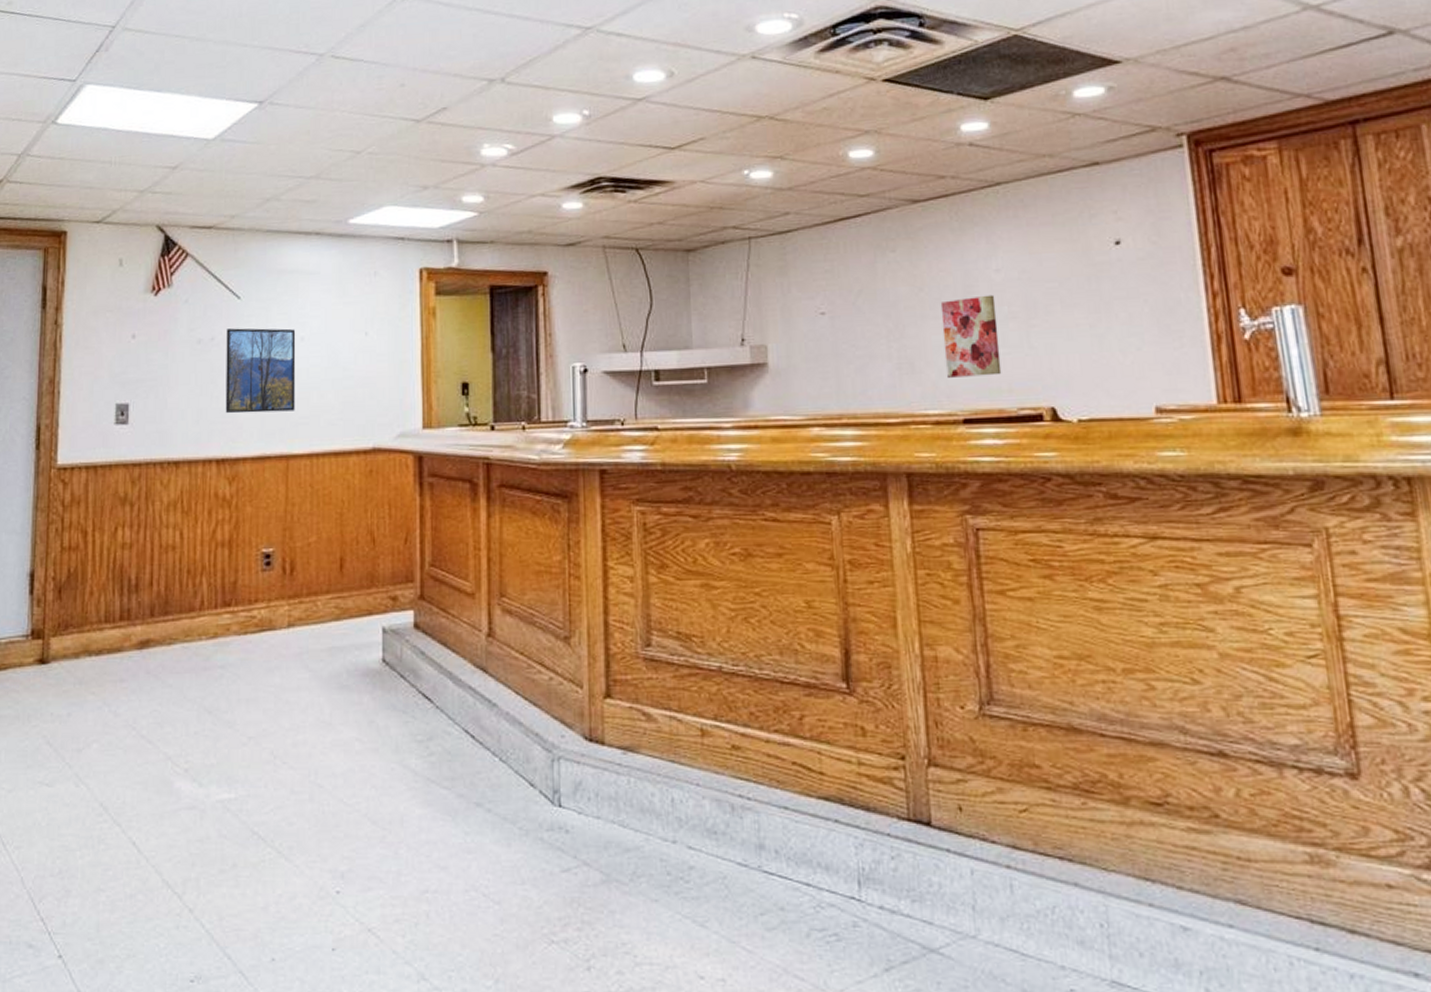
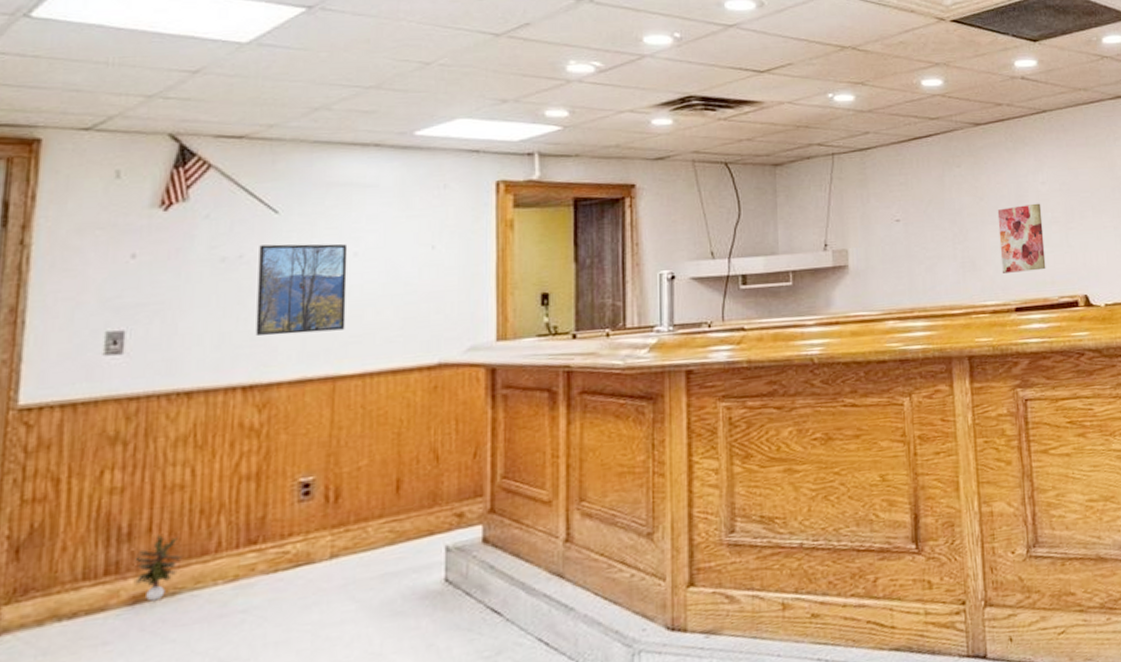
potted plant: none [141,588,175,648] -> present [133,534,183,601]

